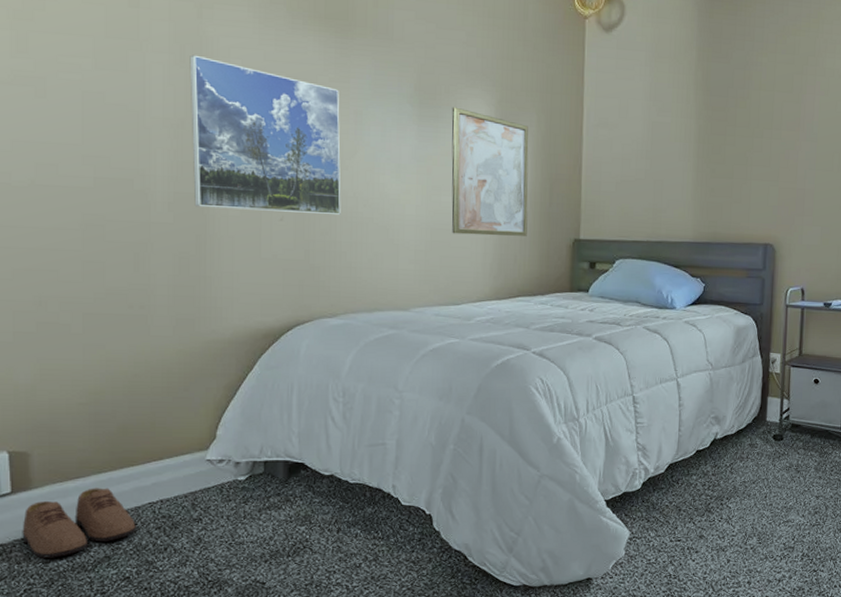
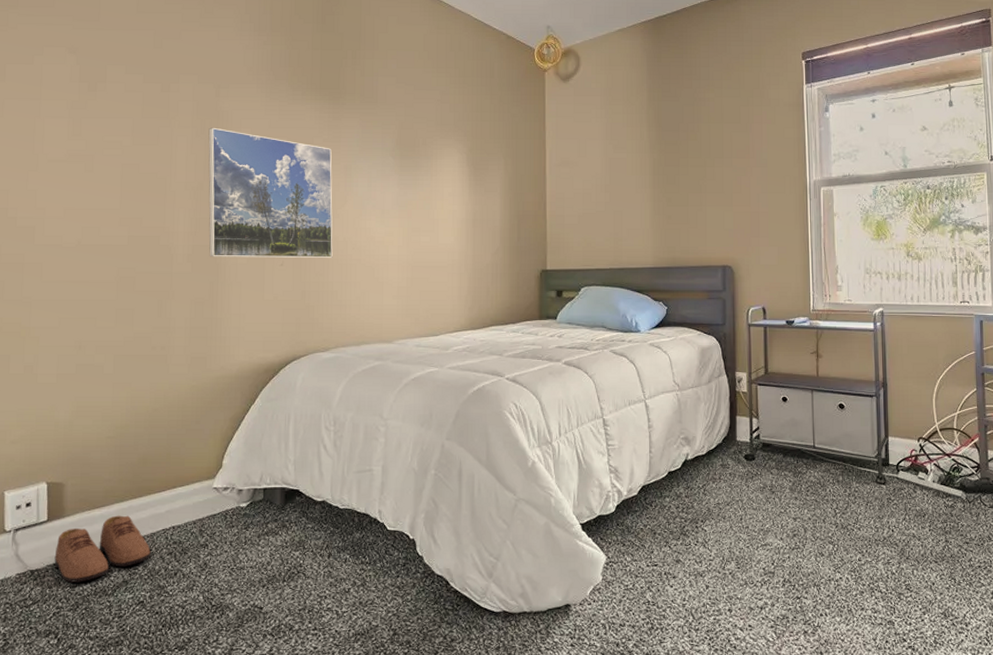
wall art: present [451,107,529,236] -> none [428,156,498,270]

